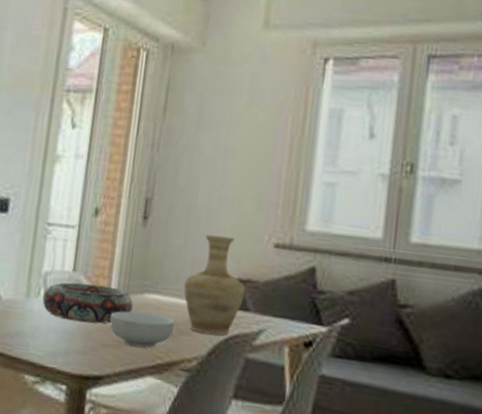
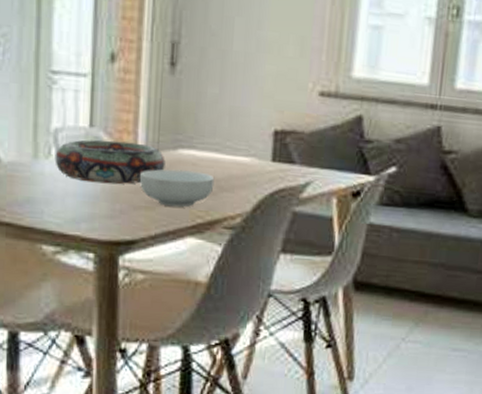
vase: present [184,234,246,336] -> none [222,82,290,190]

